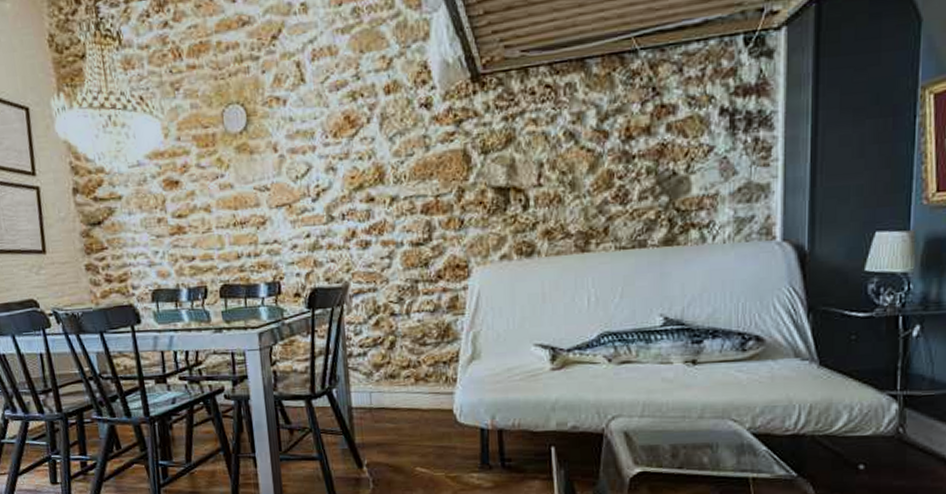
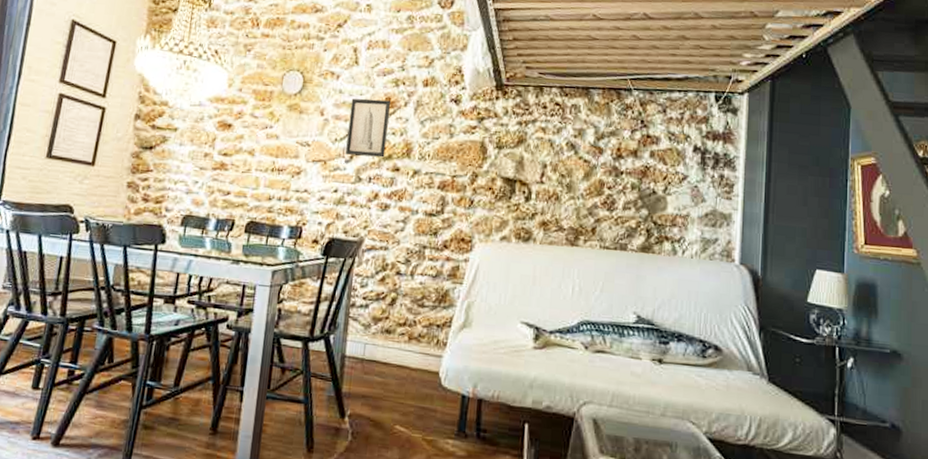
wall art: none [305,119,355,192] -> present [345,98,391,158]

